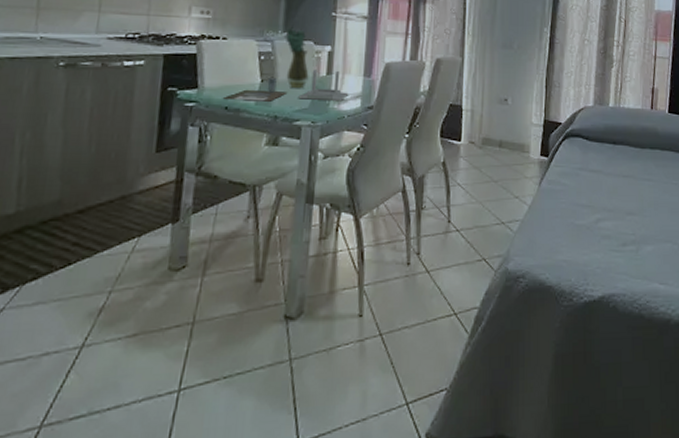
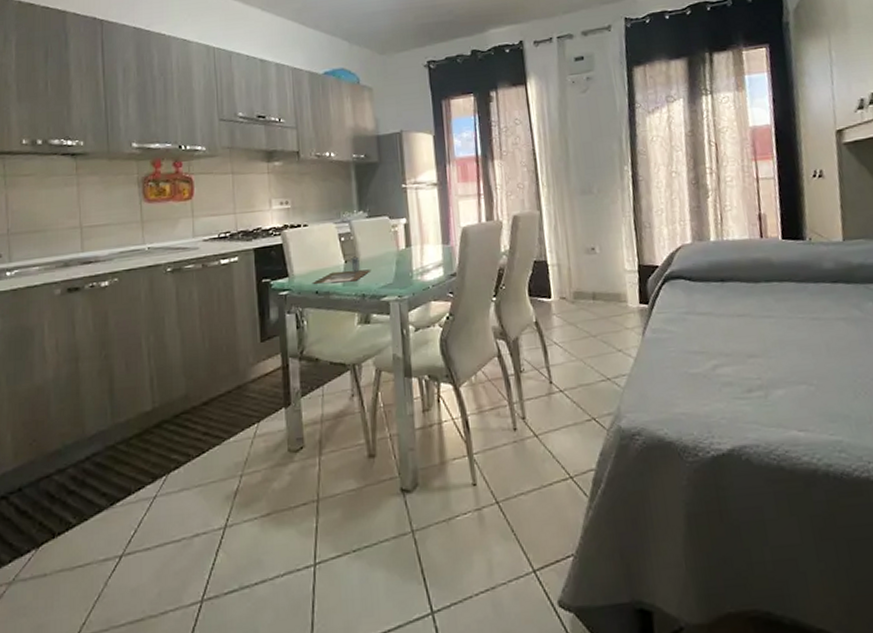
vase: present [285,27,309,89] -> none [360,205,389,266]
napkin holder: present [298,69,348,101] -> none [382,241,429,275]

